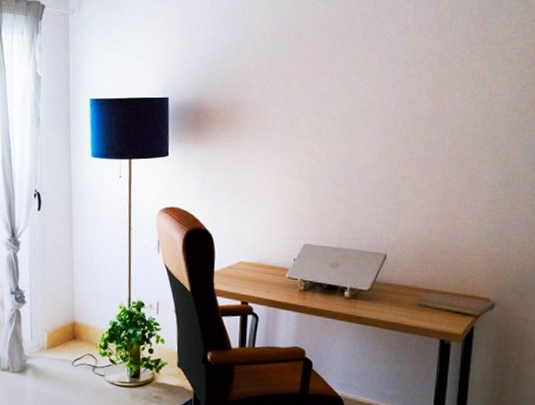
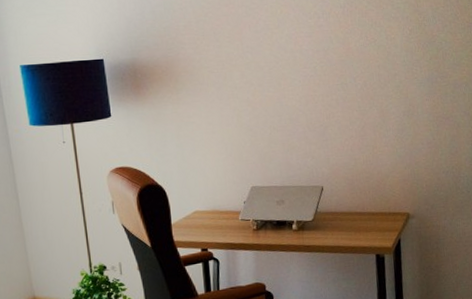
notebook: present [417,292,496,316] -> none [353,214,415,230]

